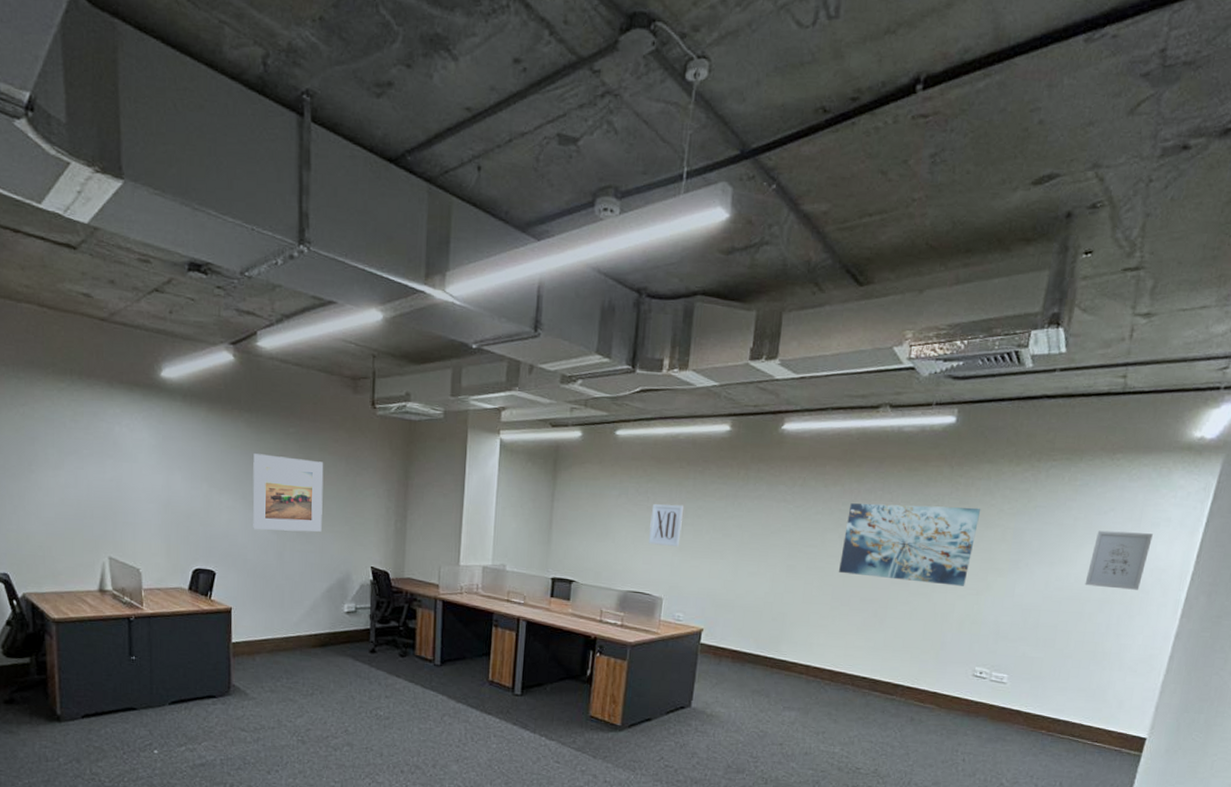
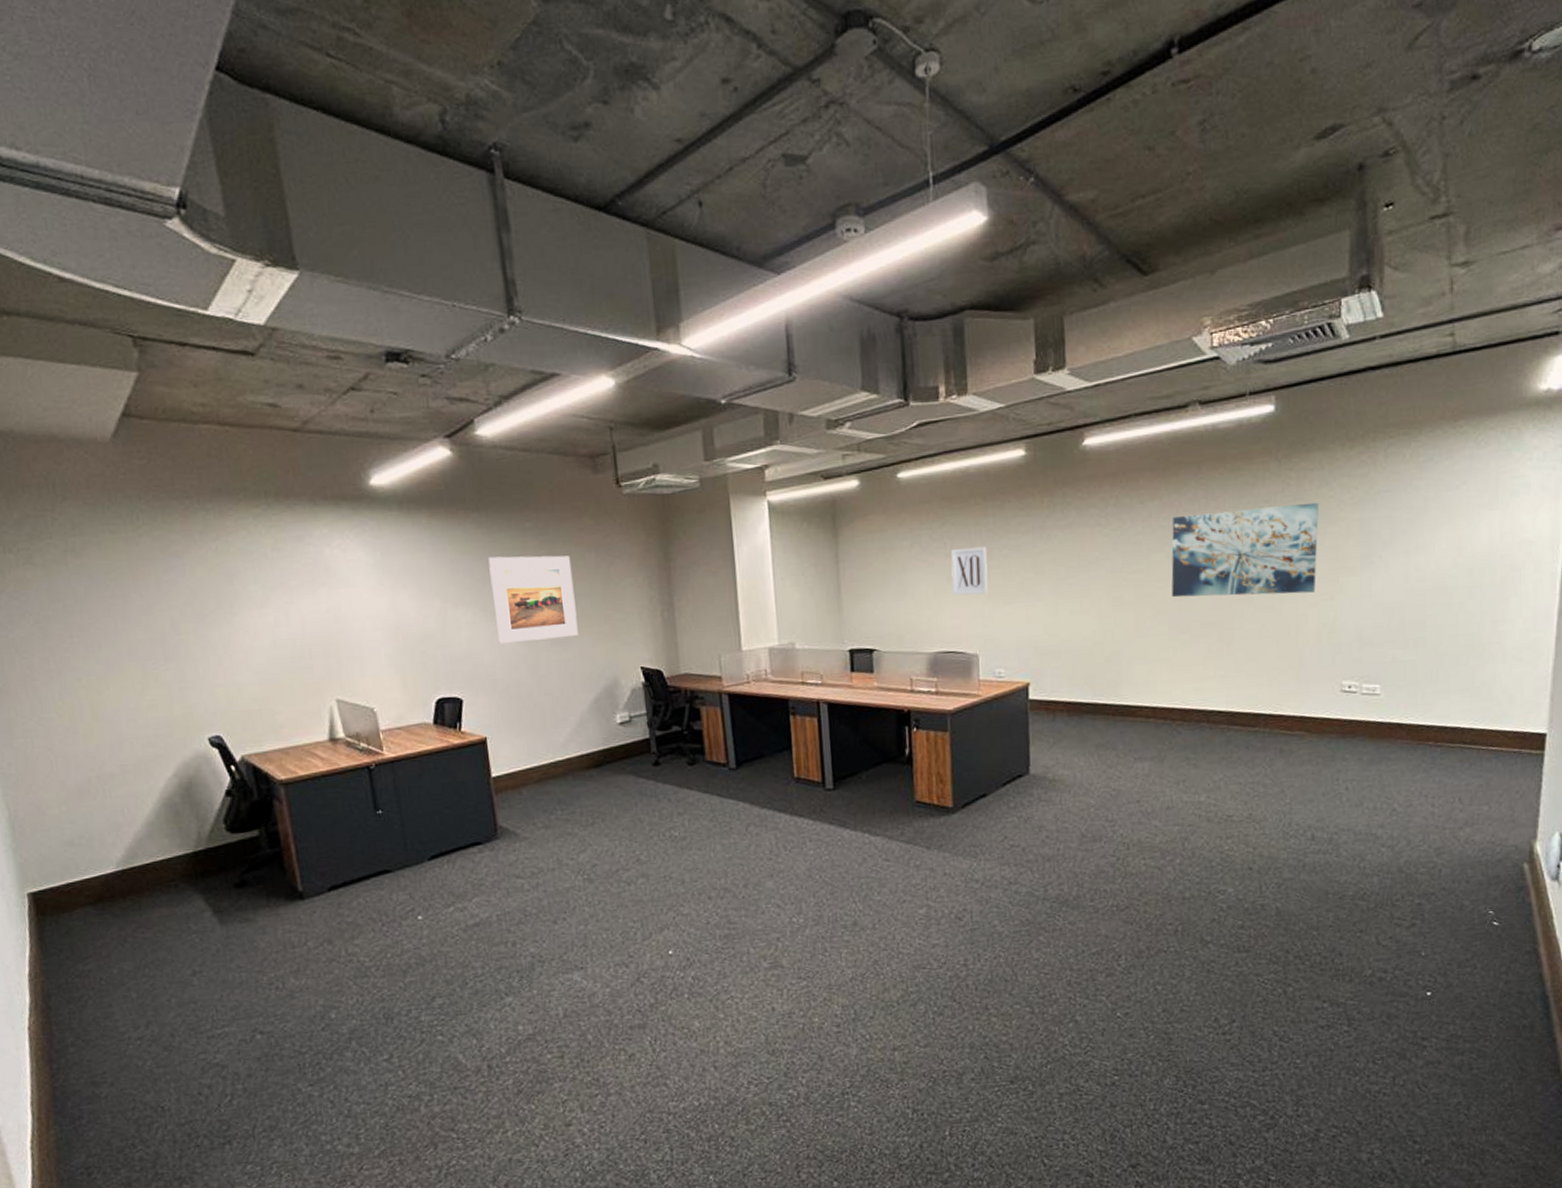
wall art: present [1085,530,1153,590] -> none [1448,503,1514,572]

